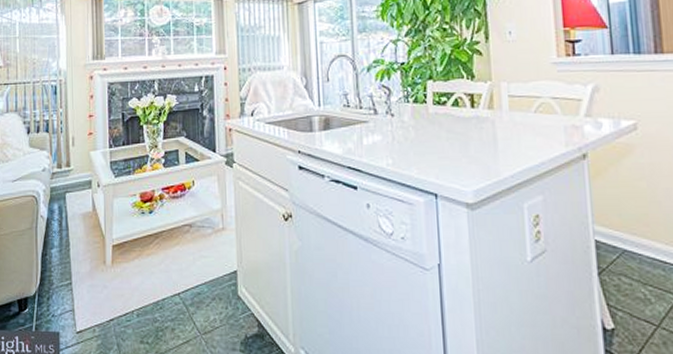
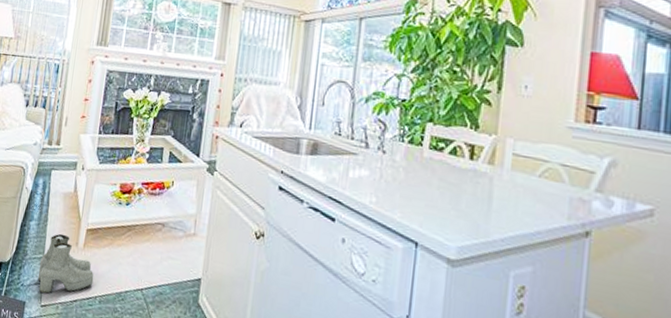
boots: none [68,255,128,320] -> present [37,233,94,294]

